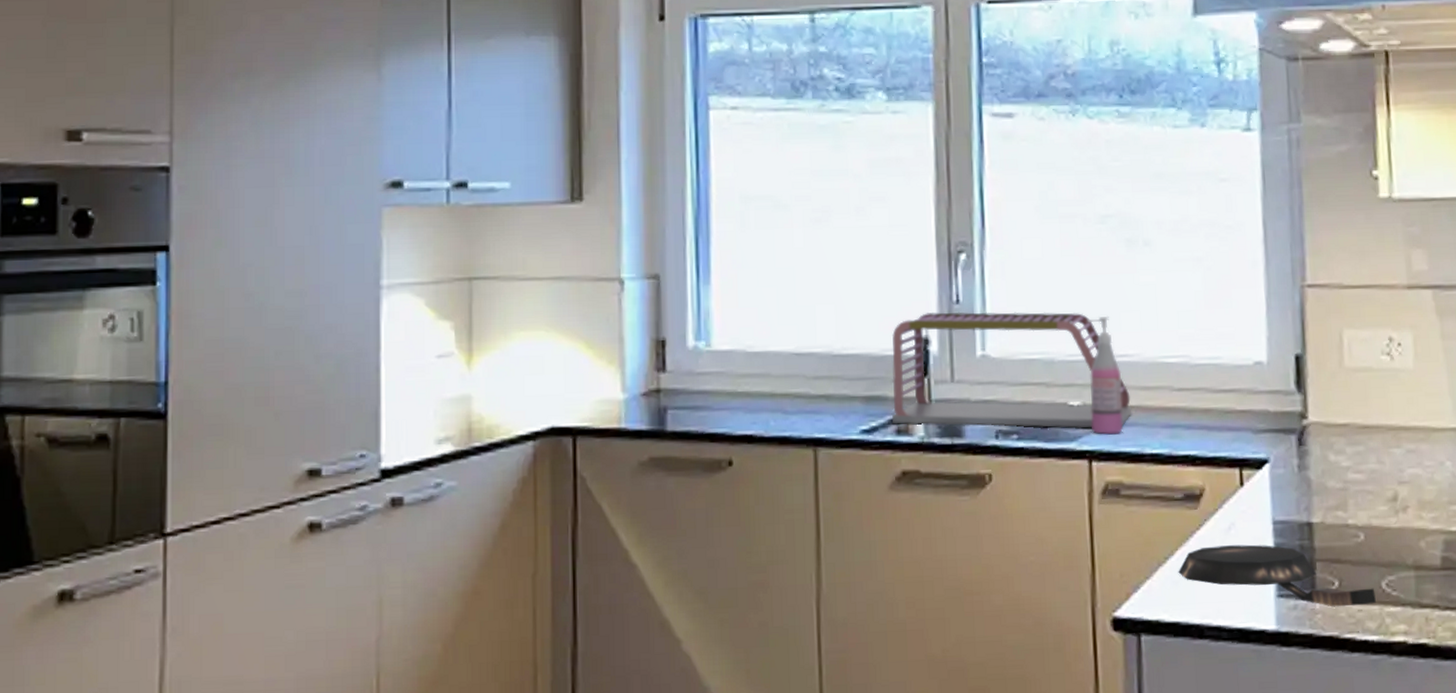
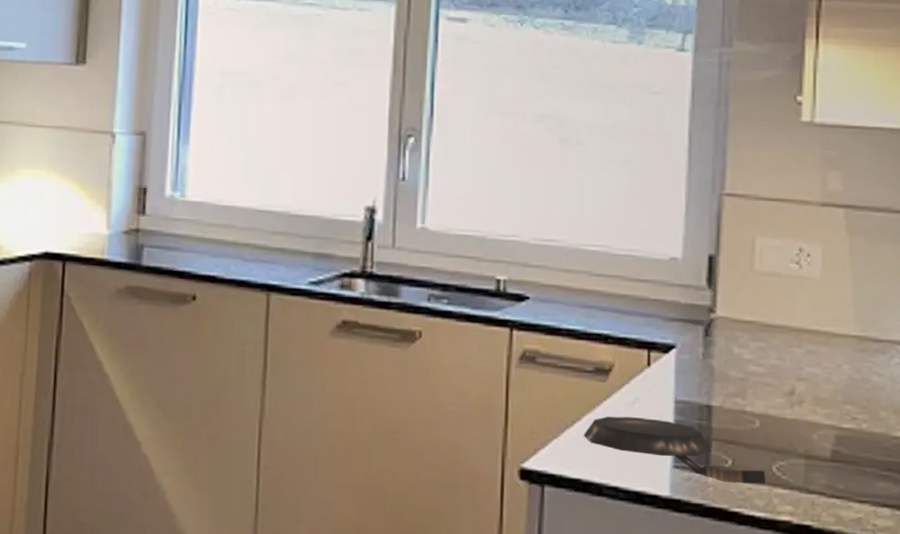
dish rack: present [892,312,1133,429] -> none [338,186,554,303]
soap dispenser: present [1087,315,1123,434] -> none [515,204,547,309]

